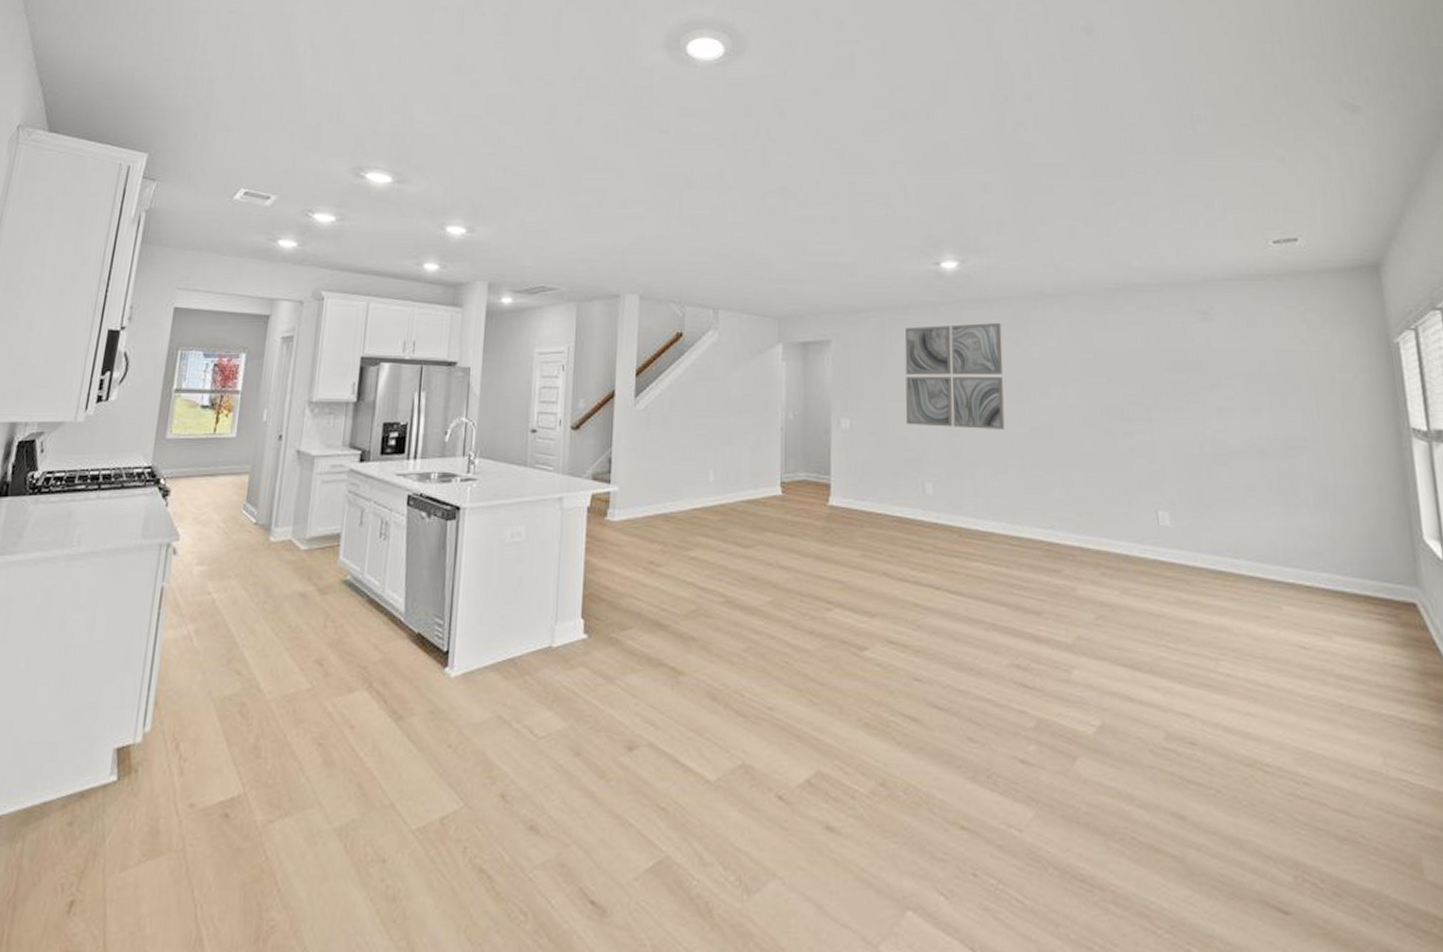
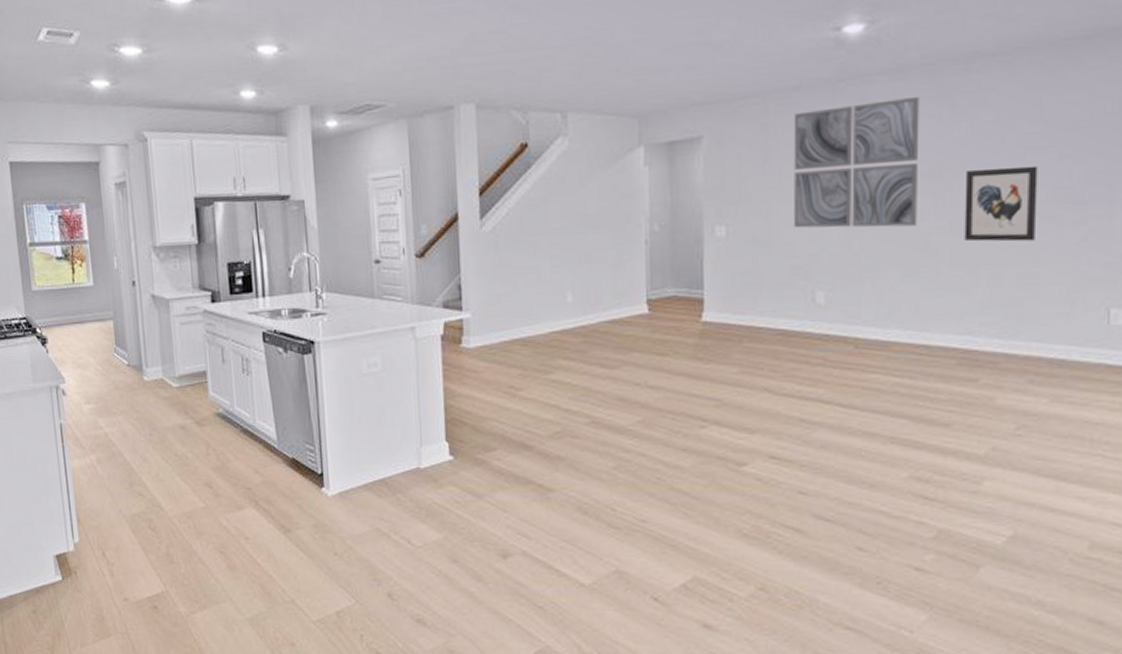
wall art: none [1039,385,1096,449] -> present [964,165,1038,242]

